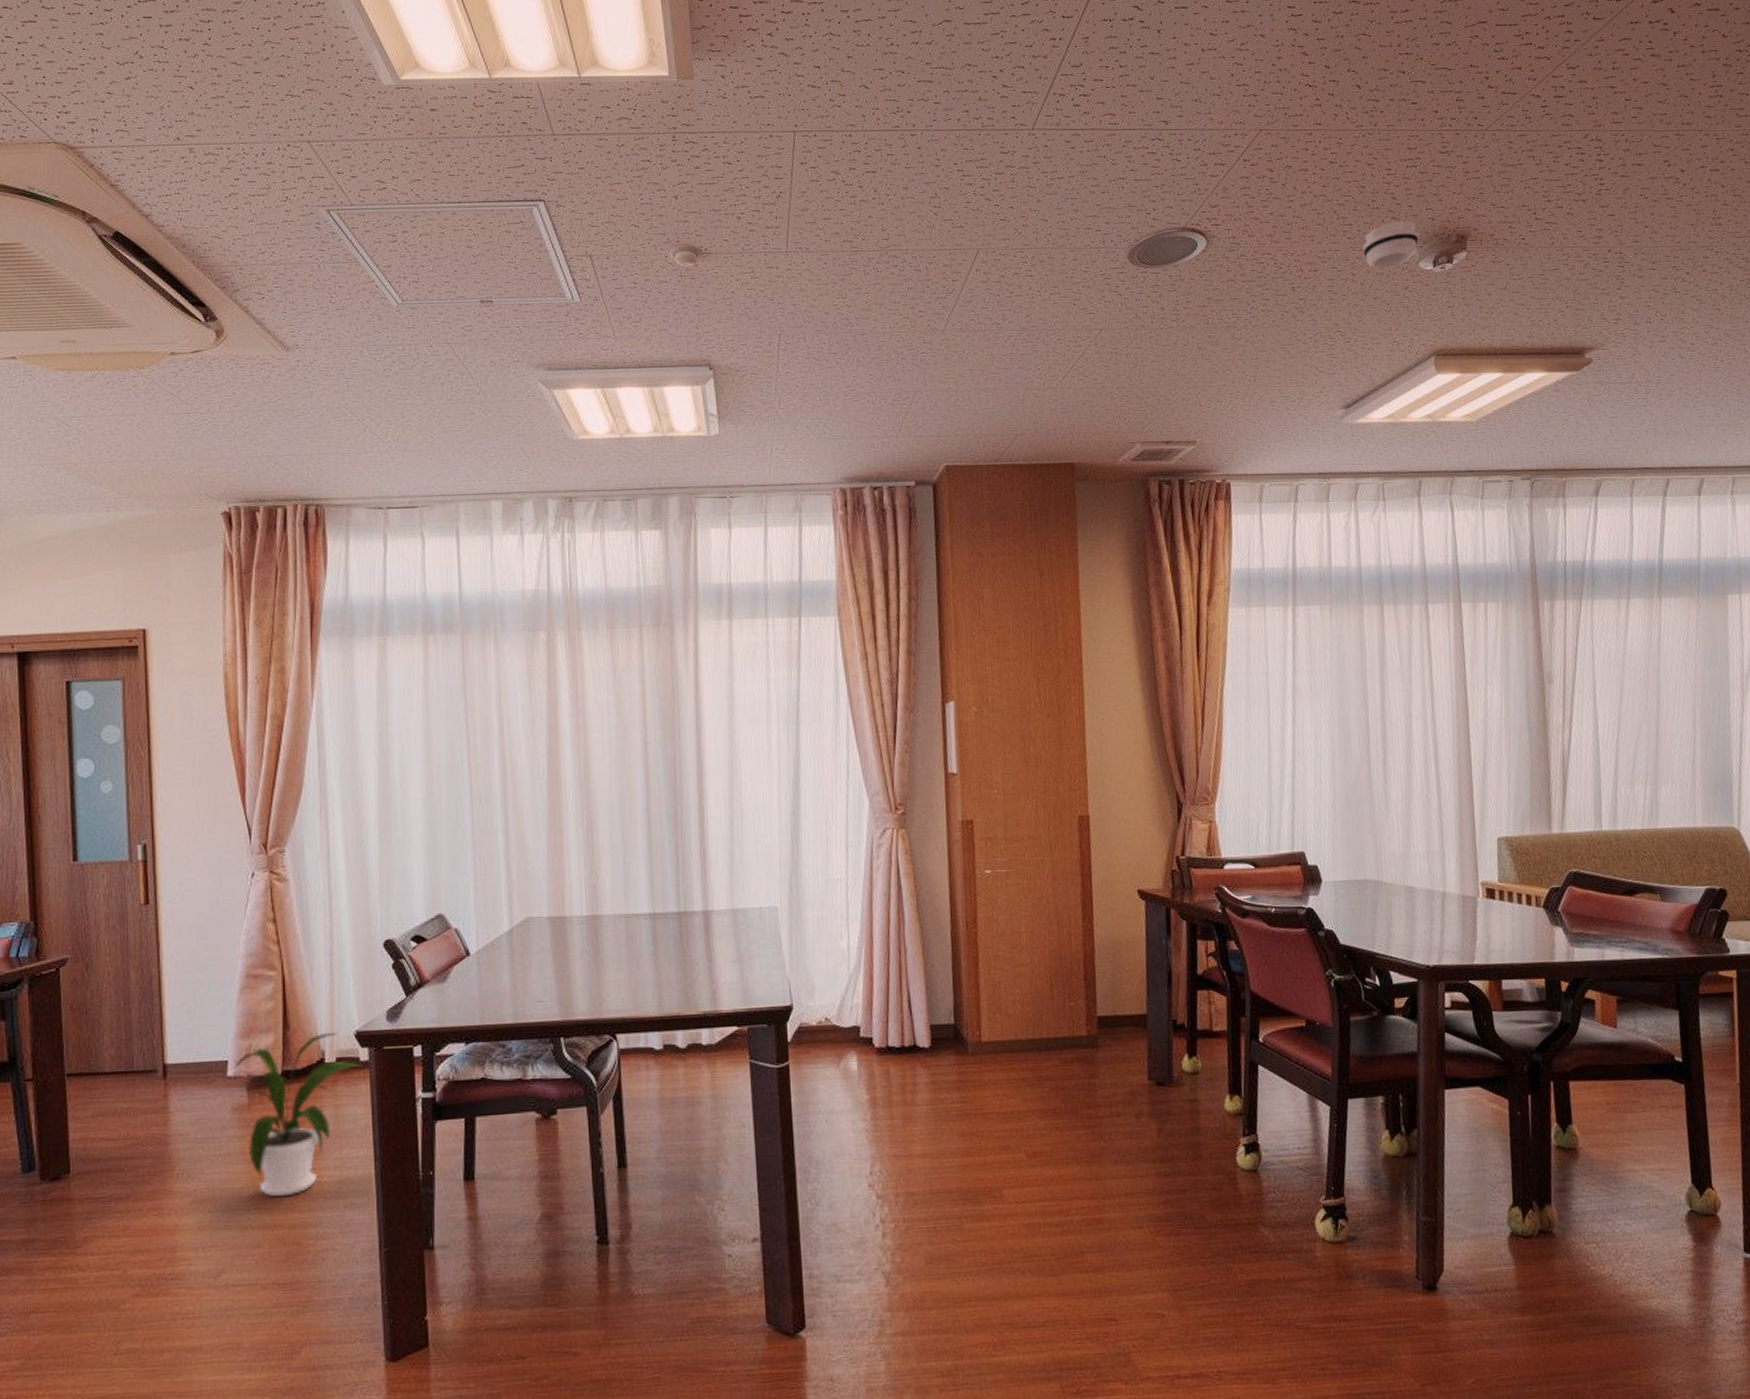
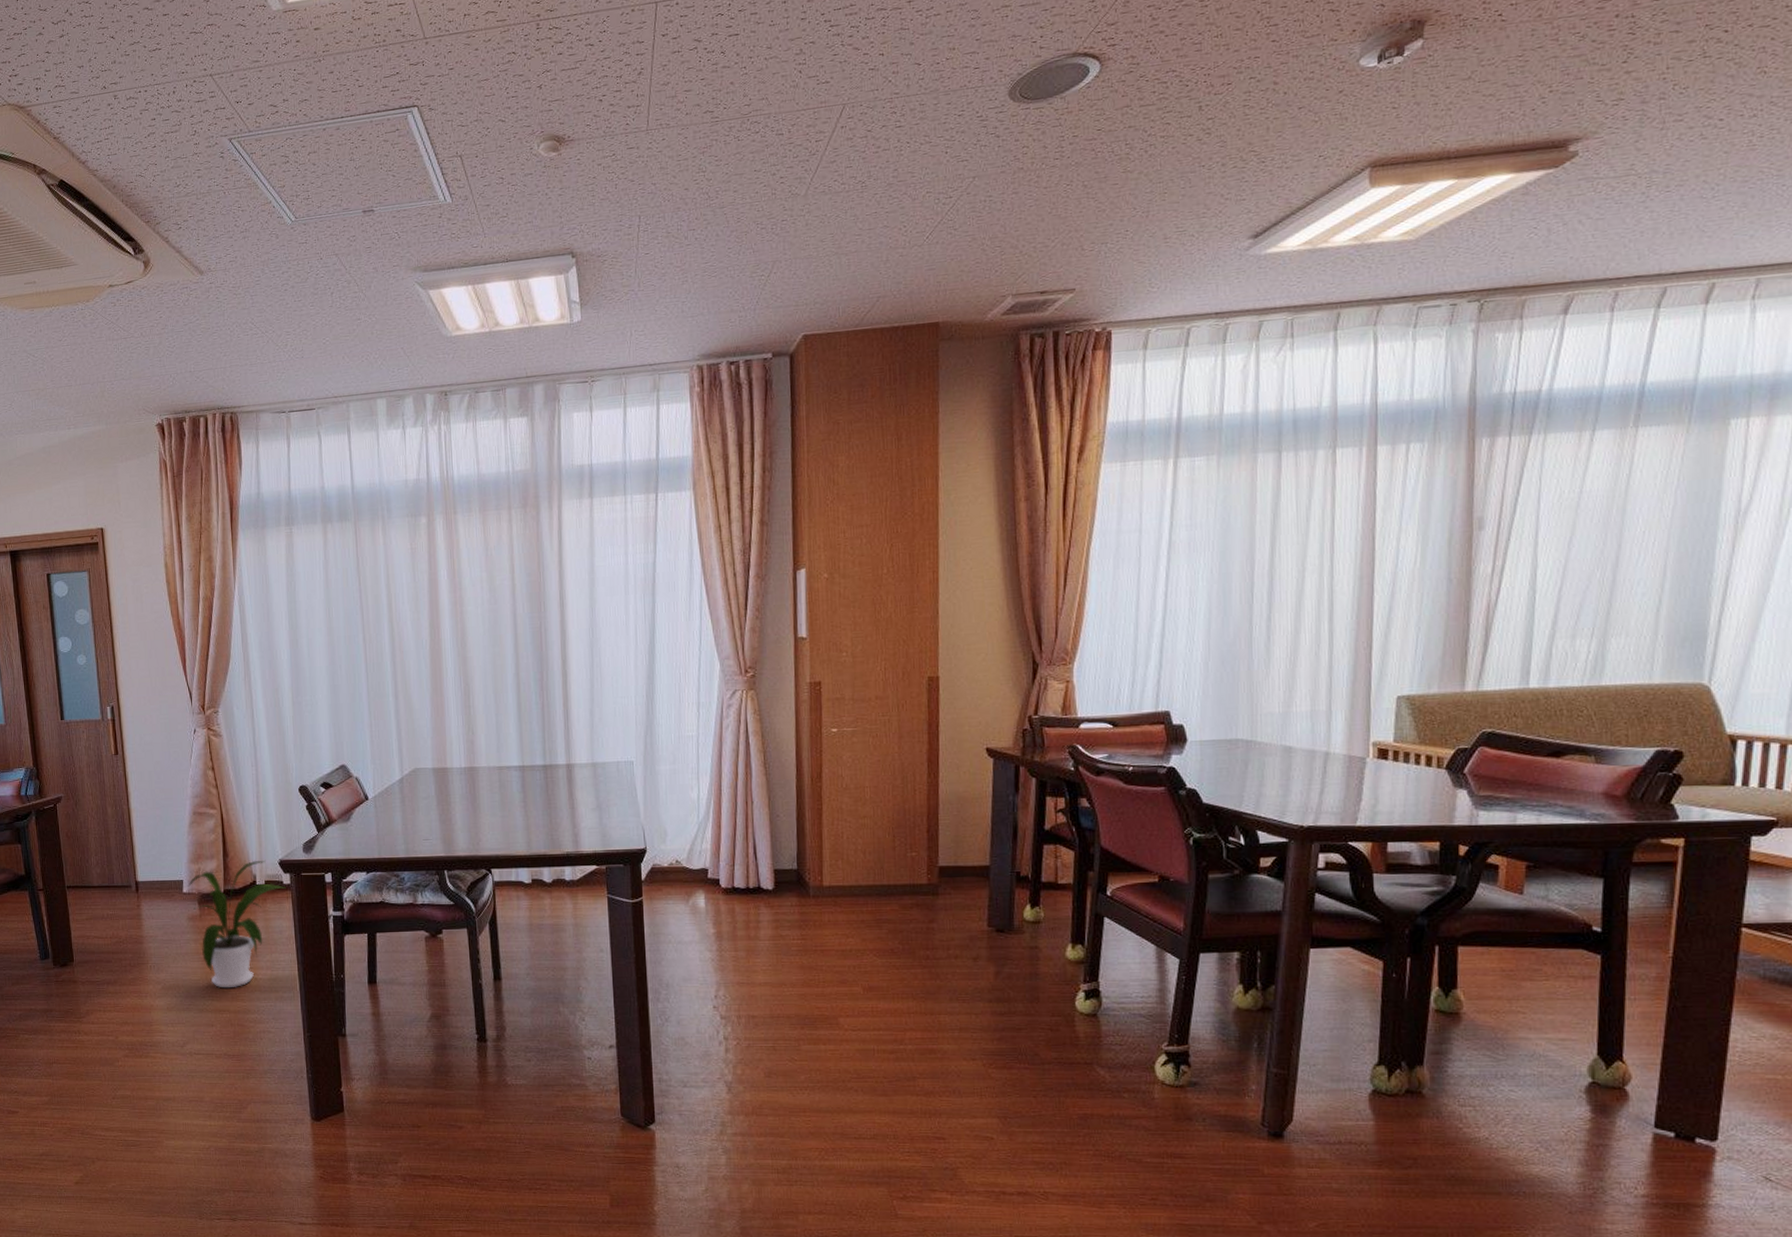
smoke detector: present [1362,220,1420,269] -> none [1289,11,1363,74]

